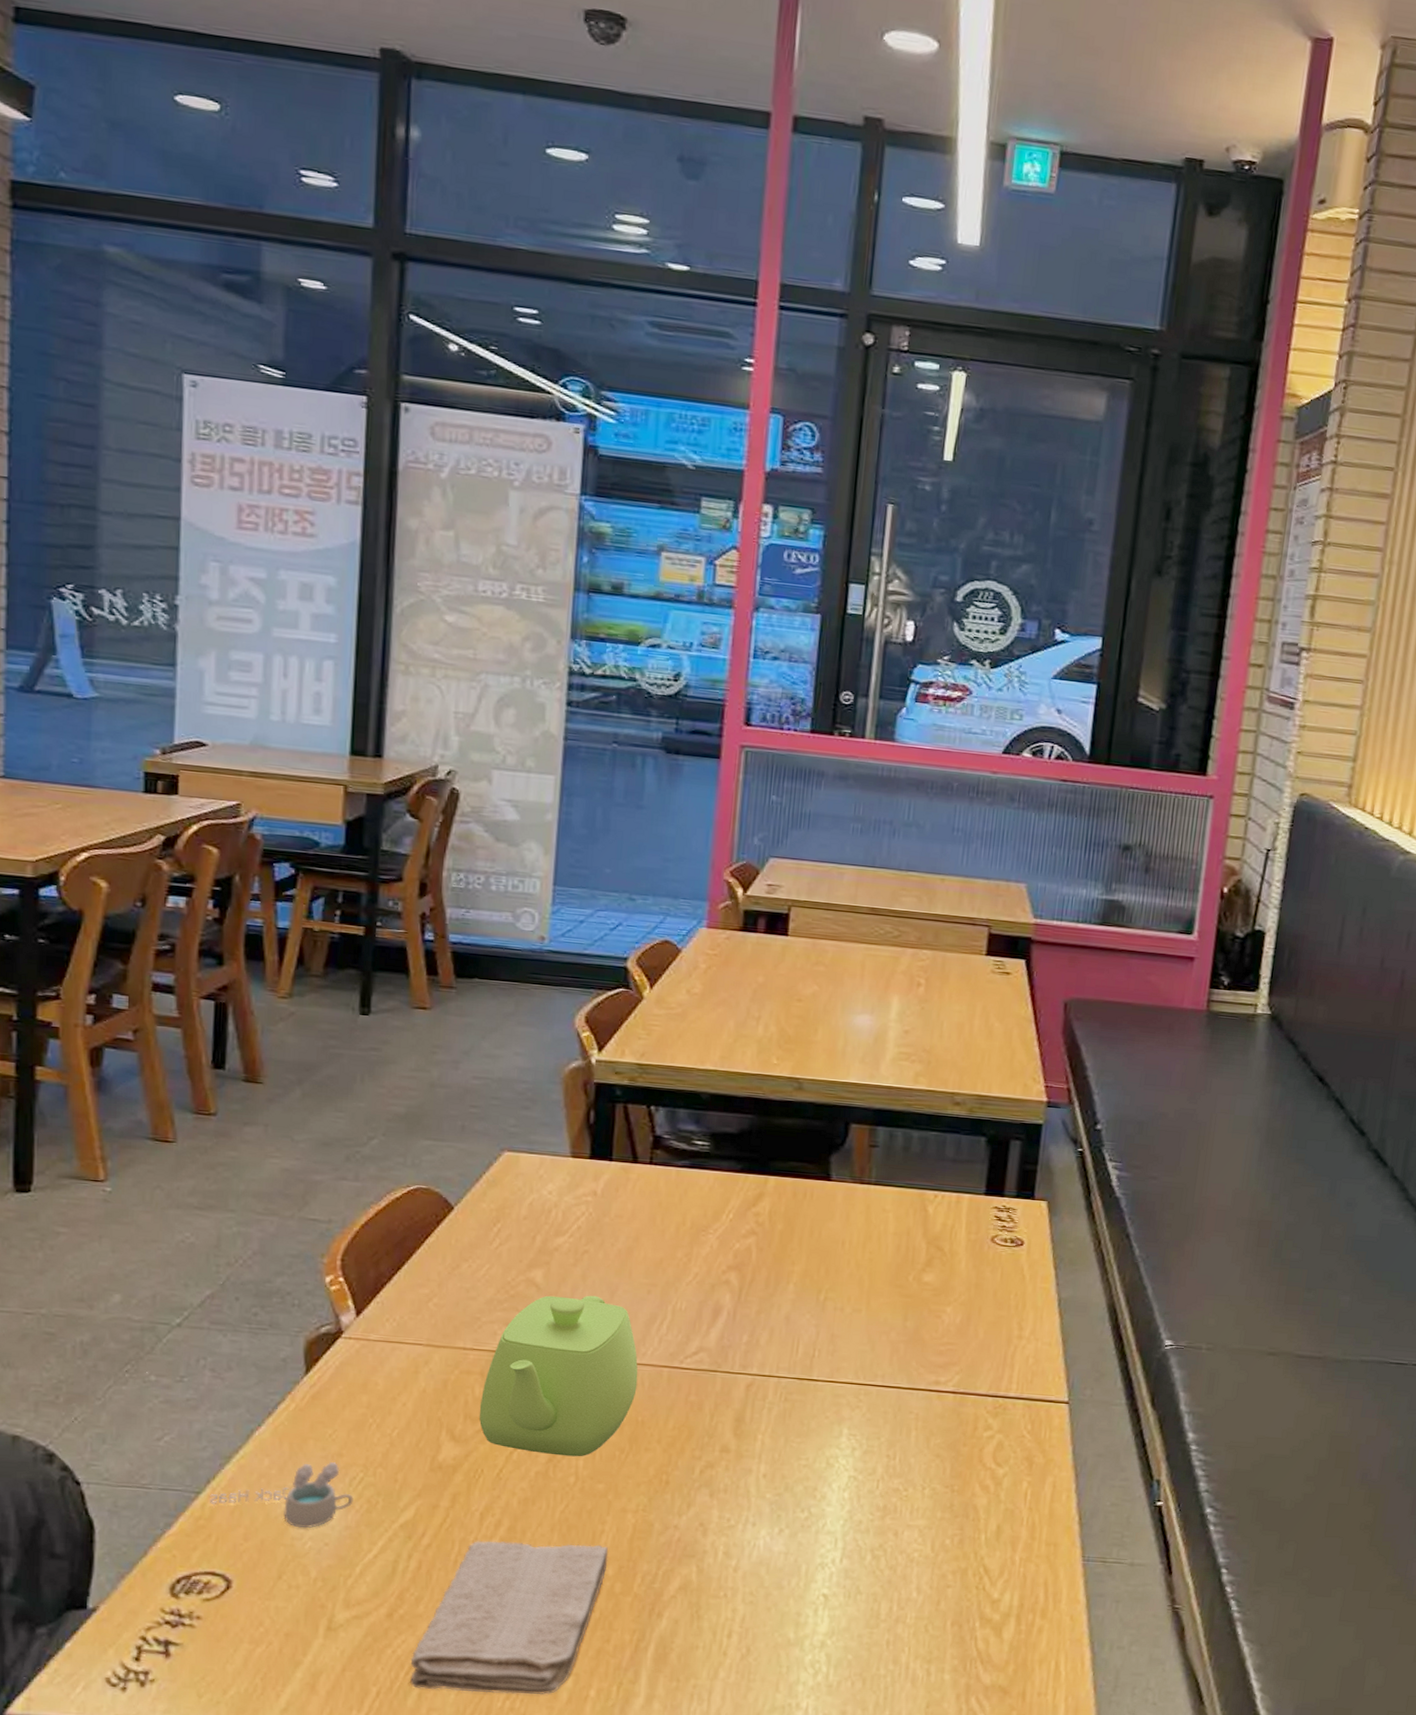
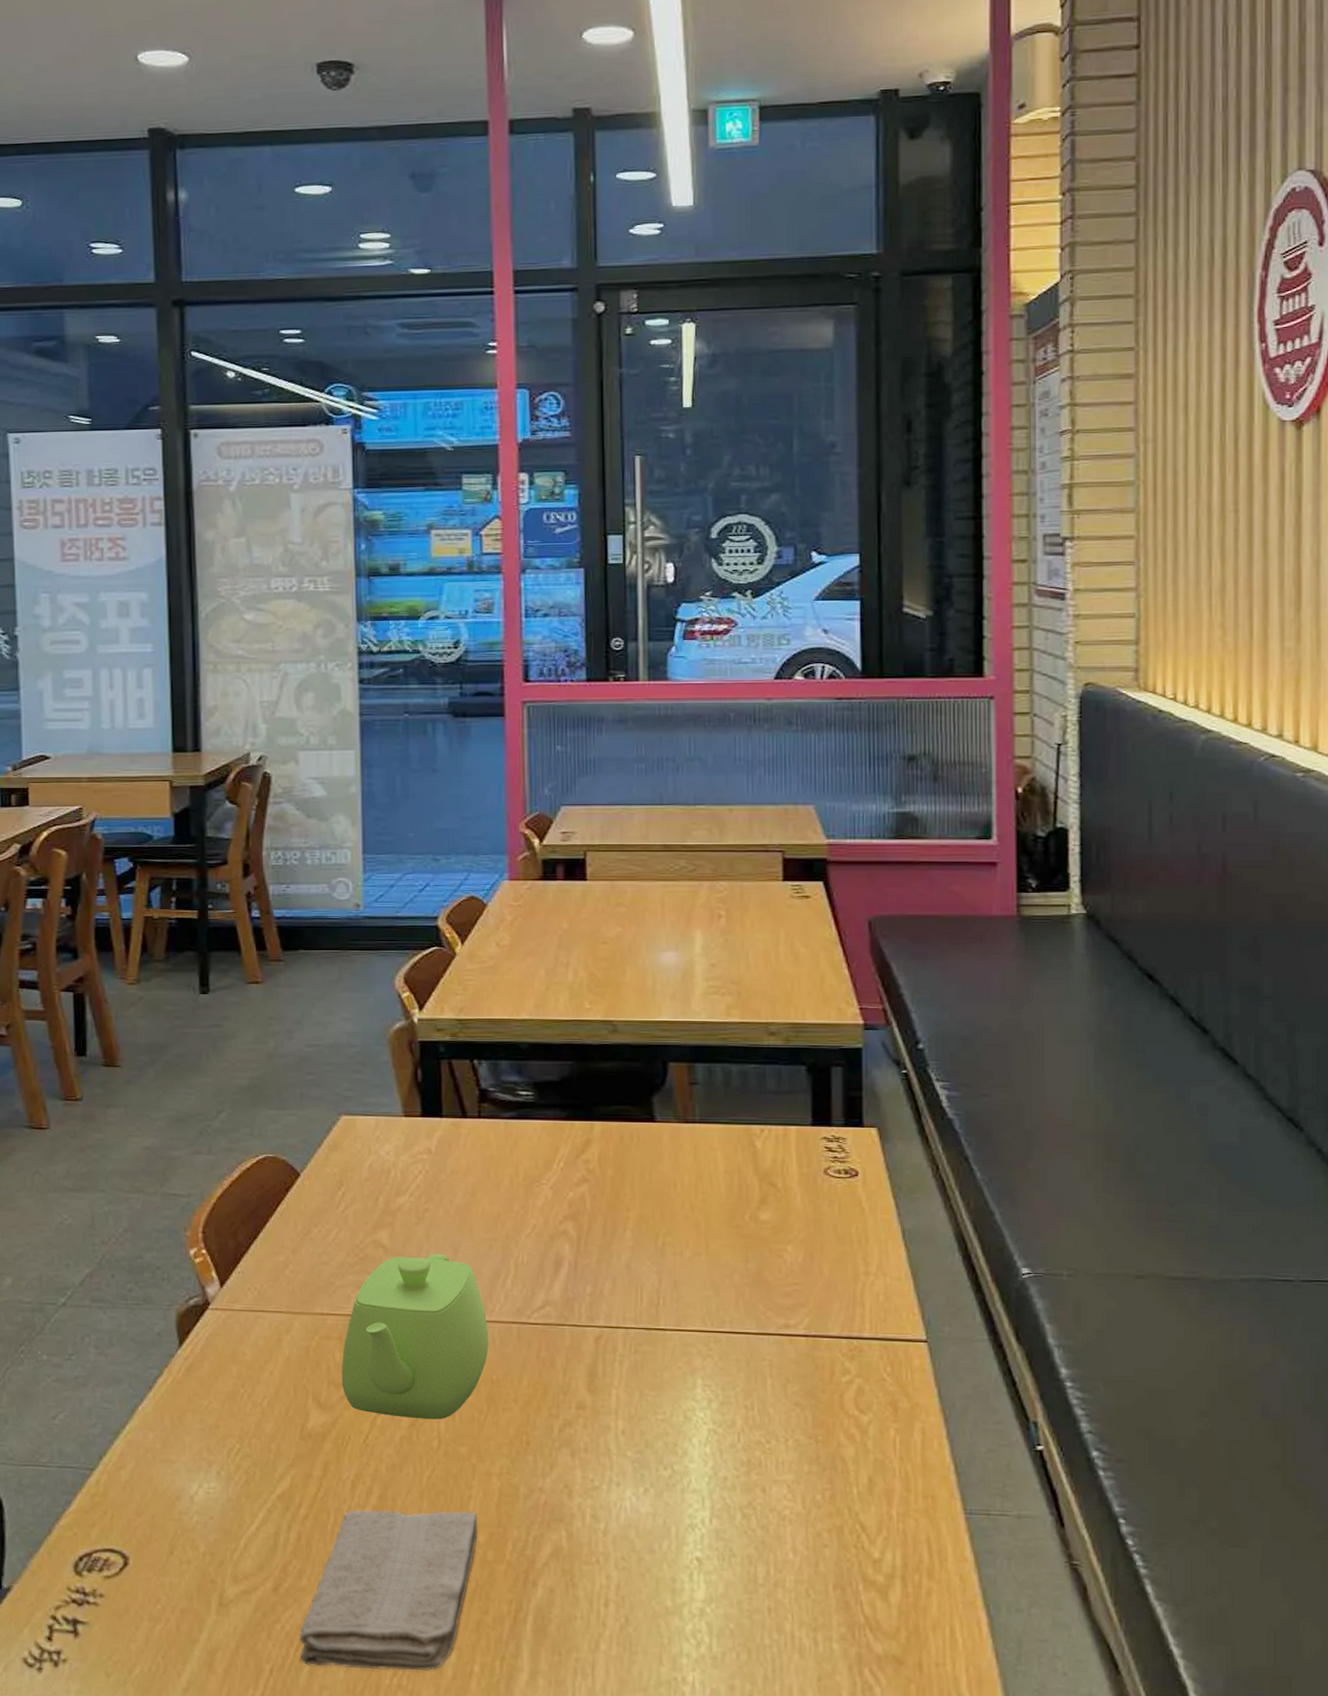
cup: present [210,1462,354,1528] -> none [103,1434,233,1502]

